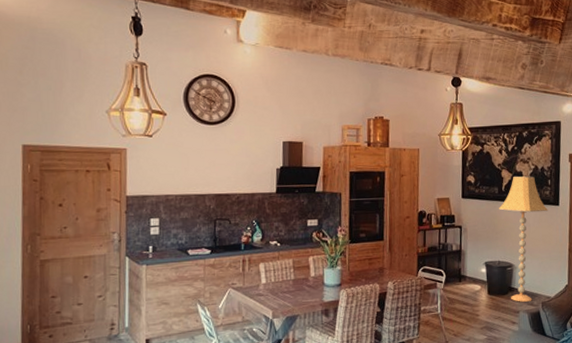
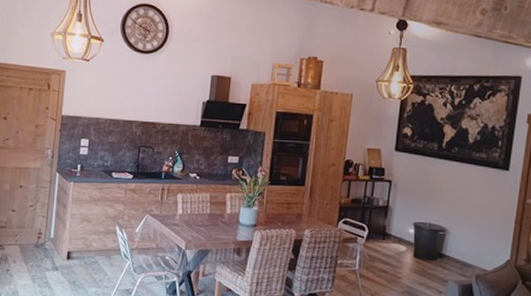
floor lamp: present [499,176,548,302] -> none [436,132,495,272]

